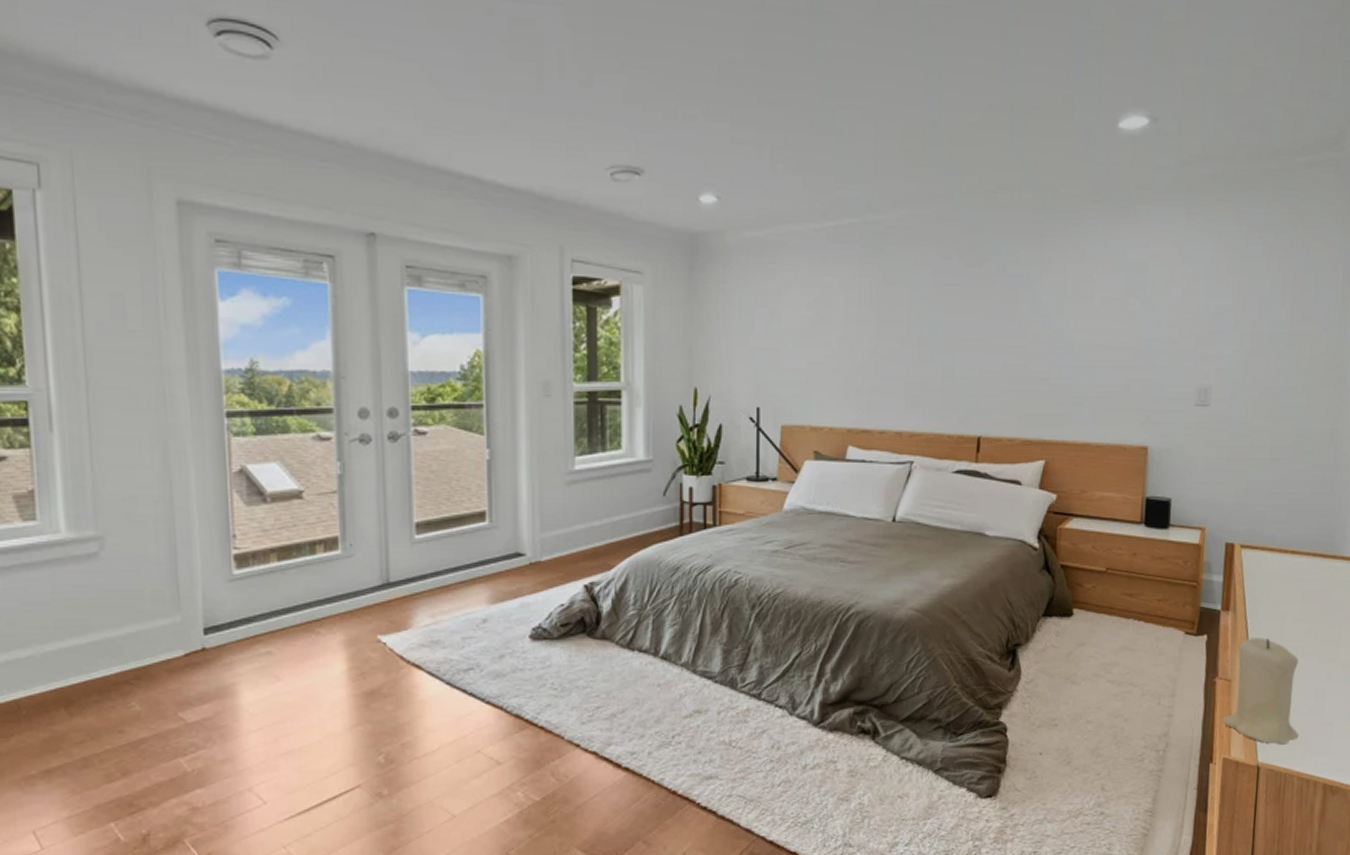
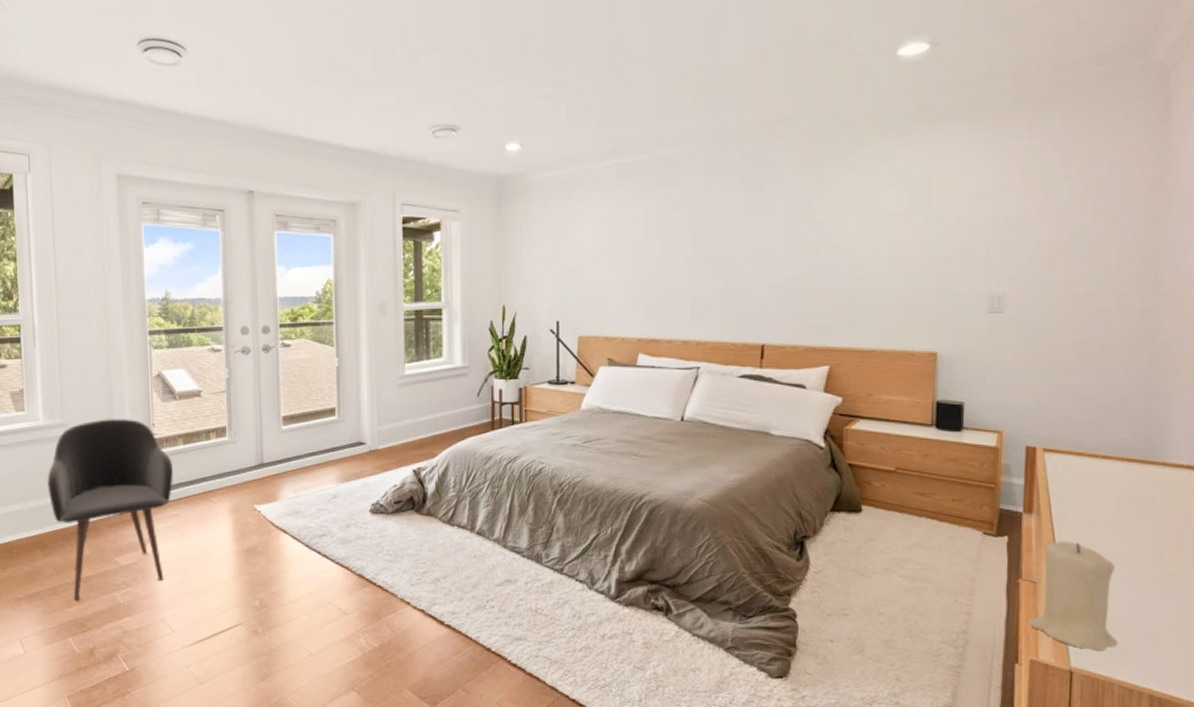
armchair: none [72,528,265,774] -> present [46,418,174,601]

